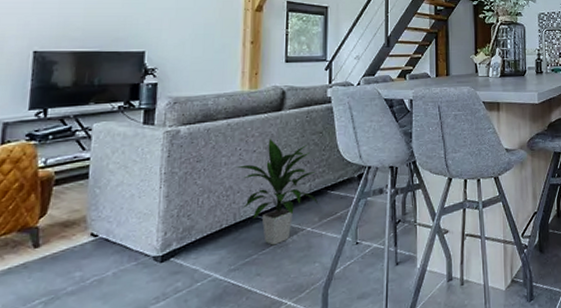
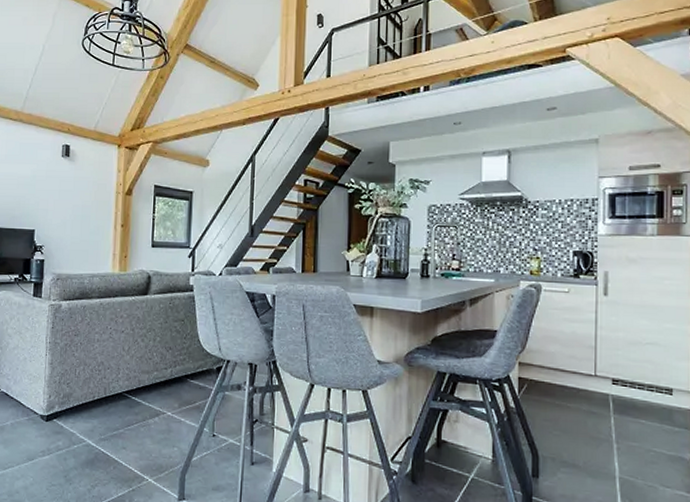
indoor plant: present [236,138,319,246] -> none [107,320,179,424]

